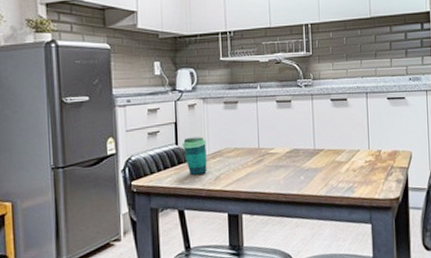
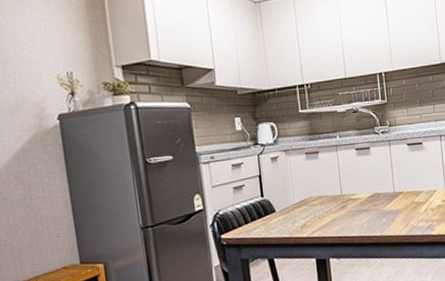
cup: present [182,137,207,176] -> none [267,187,294,225]

